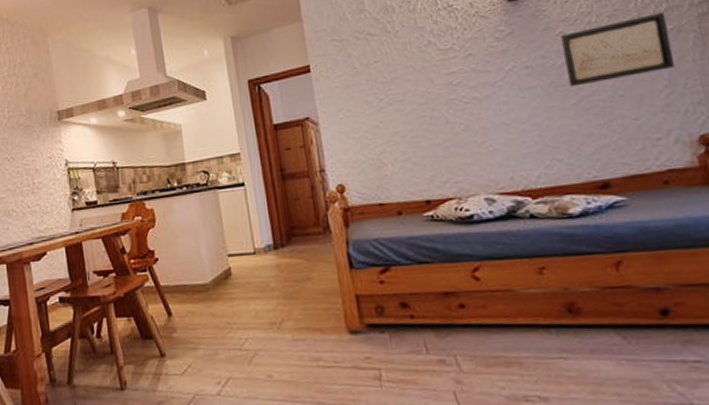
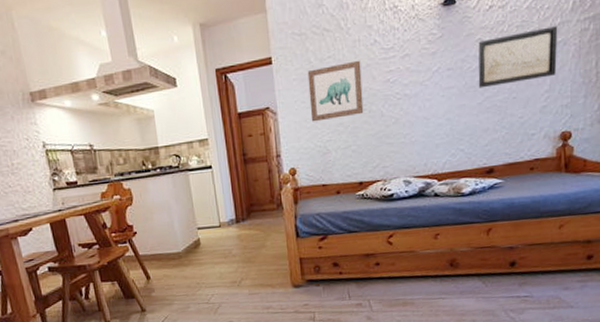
wall art: none [351,63,424,132] -> present [307,60,364,122]

